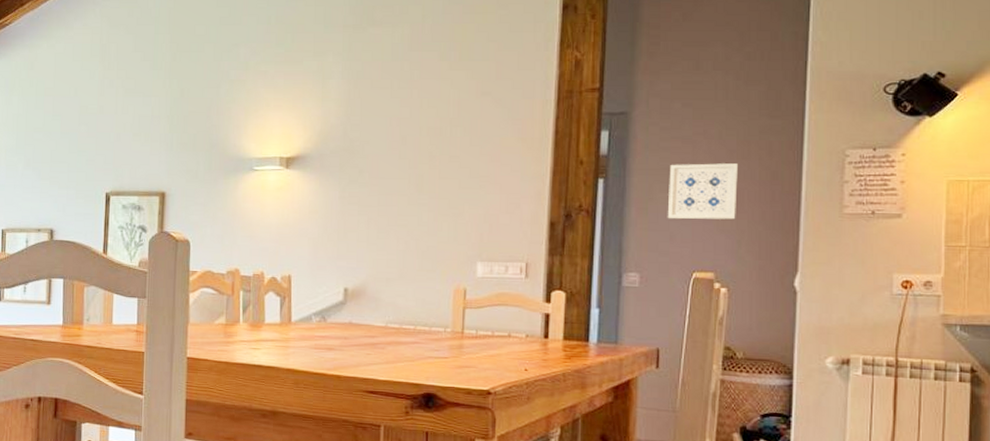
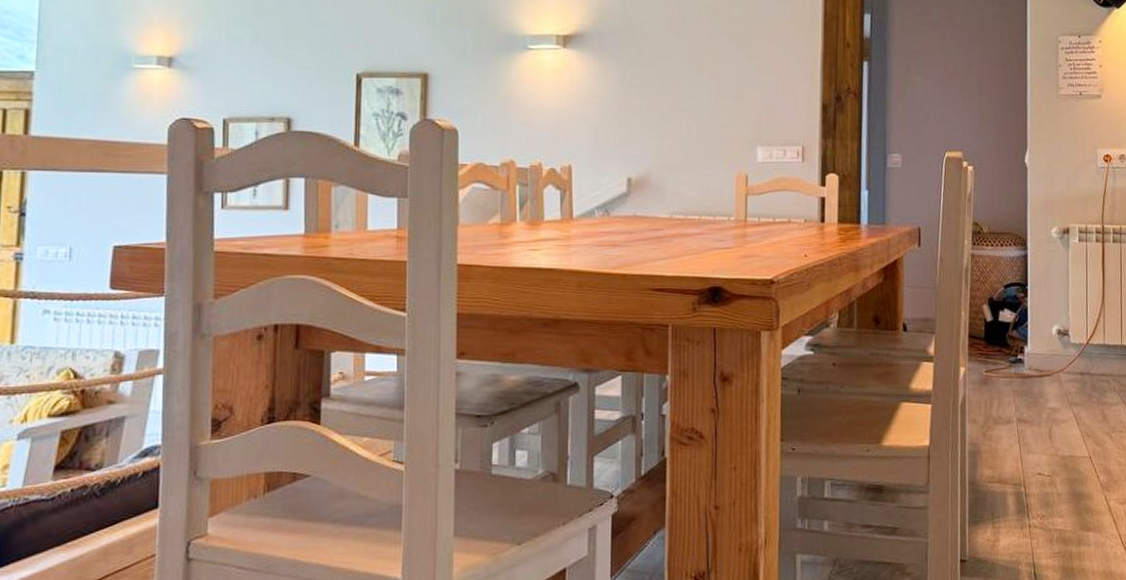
wall art: present [667,163,738,220] -> none [922,47,978,101]

